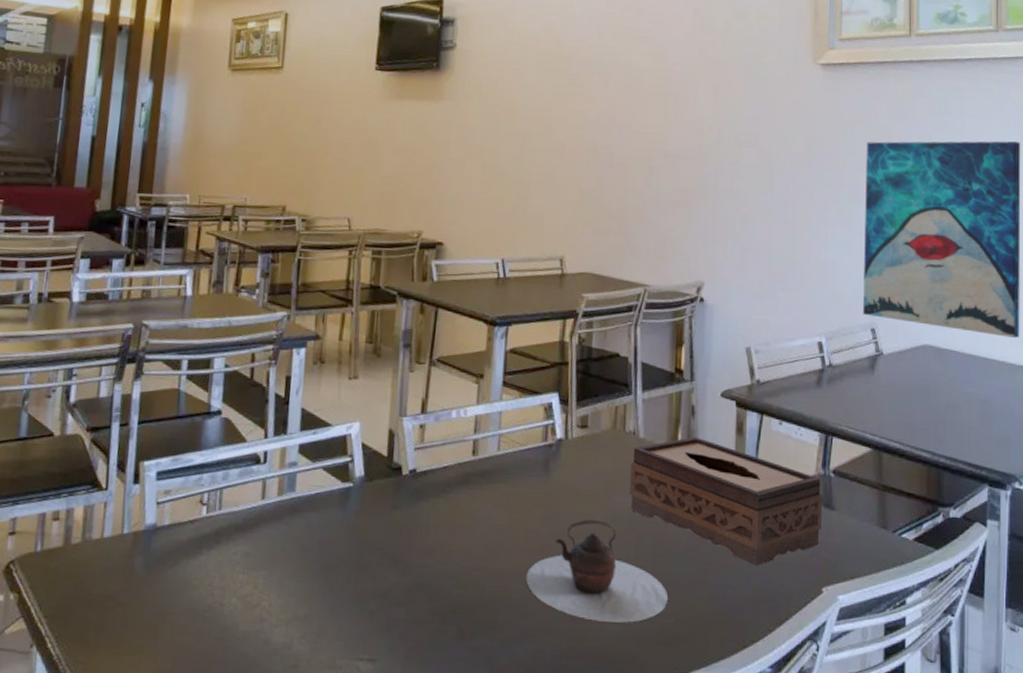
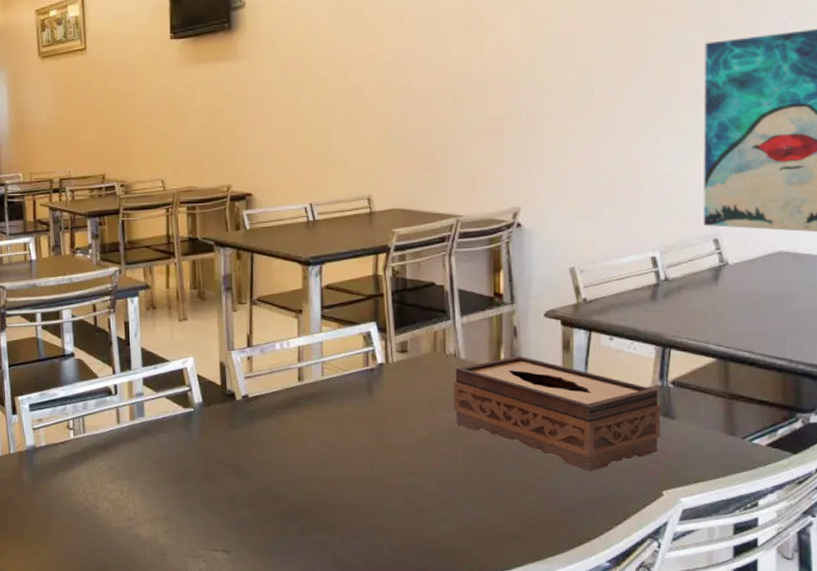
teapot: present [525,519,669,623] -> none [358,433,500,522]

